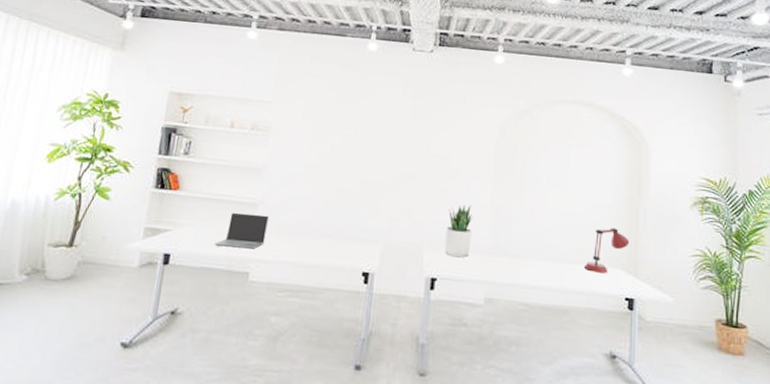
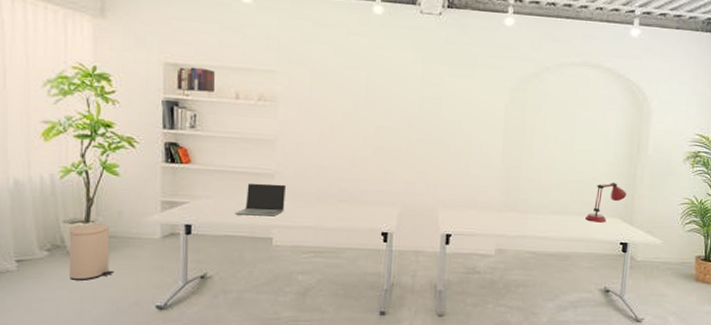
pedal bin: none [42,248,90,310] -> present [68,224,114,280]
books: none [177,96,215,121] -> present [177,67,215,92]
planter: present [444,205,473,258] -> none [458,167,484,215]

